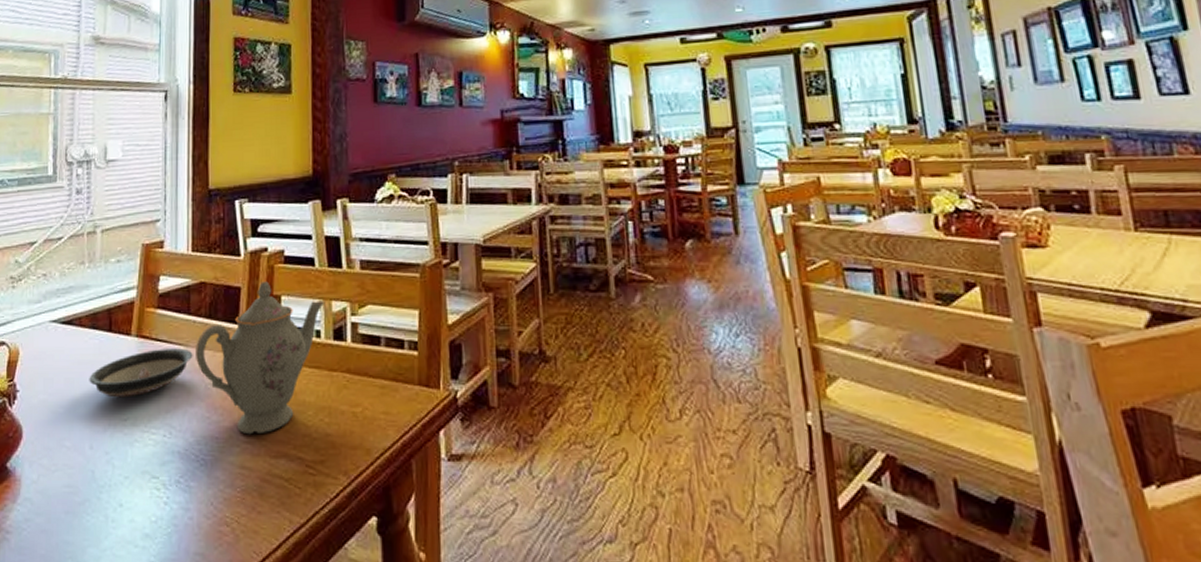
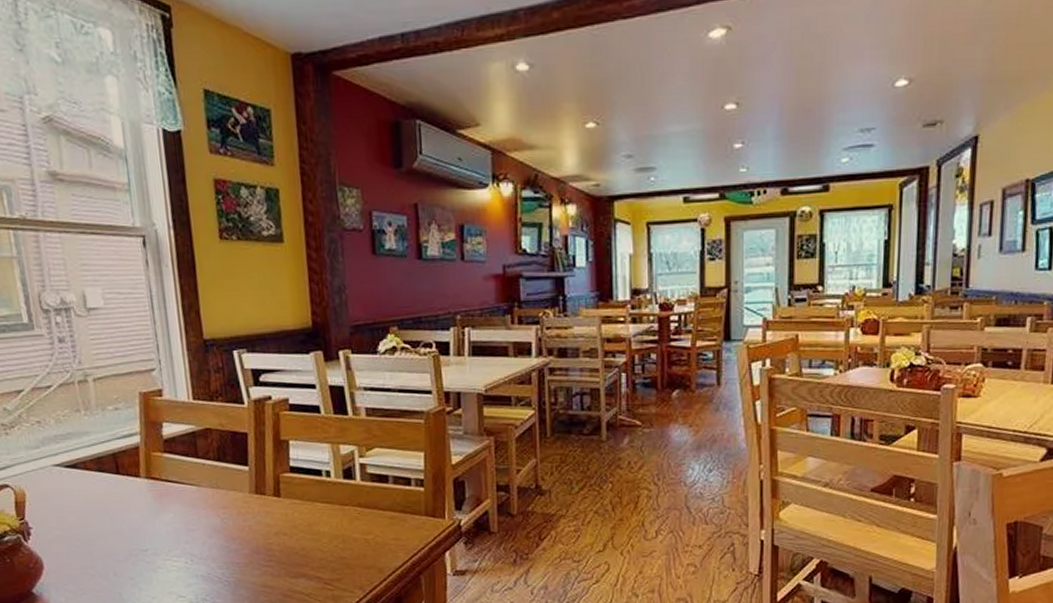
saucer: present [89,348,193,398] -> none [103,488,206,532]
teapot: present [196,280,325,435] -> none [207,426,333,560]

